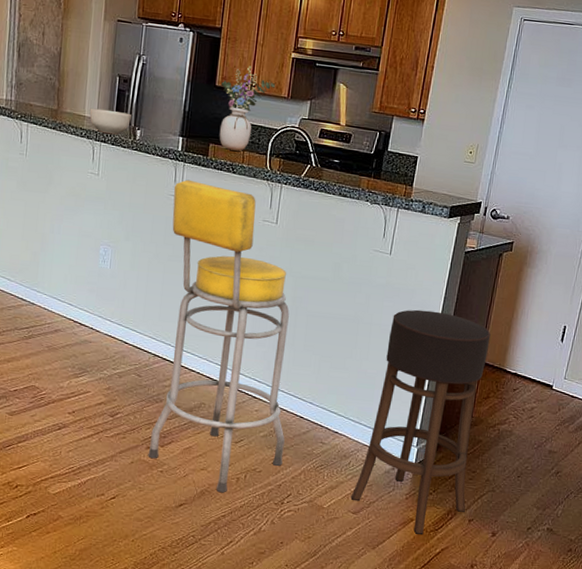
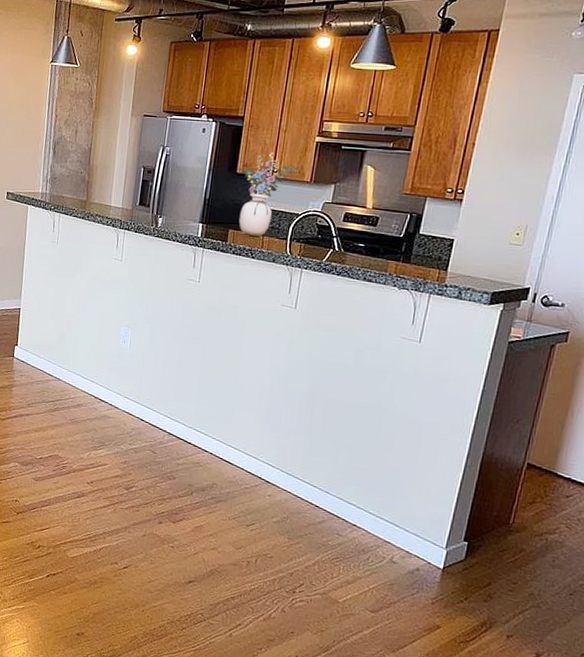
bowl: present [89,108,131,135] -> none [115,198,154,223]
bar stool: present [148,179,289,493] -> none [160,264,307,575]
bar stool: present [351,309,491,536] -> none [369,401,539,645]

